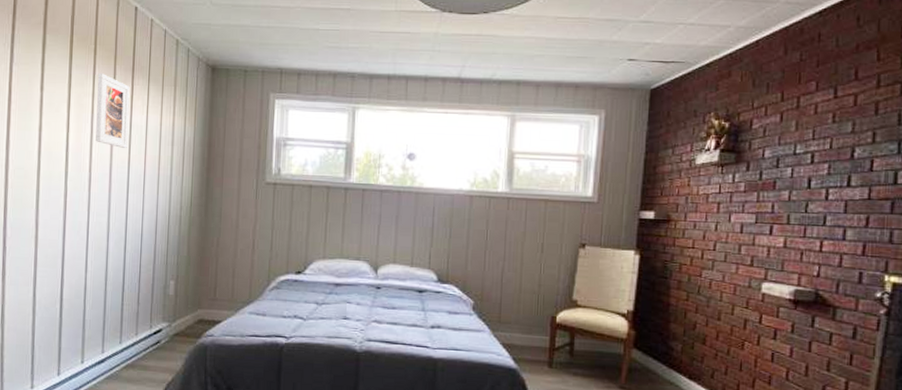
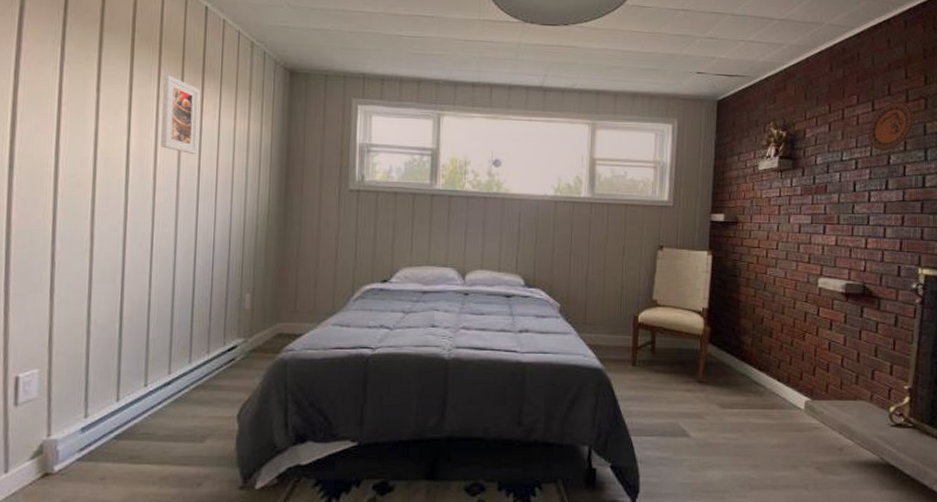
decorative plate: none [827,87,886,144] -> present [868,102,914,151]

